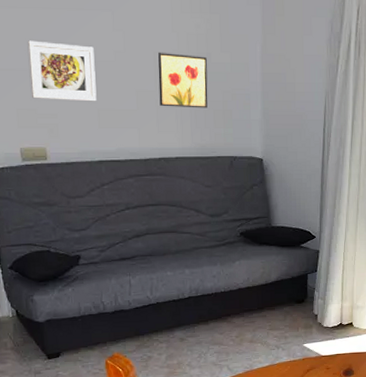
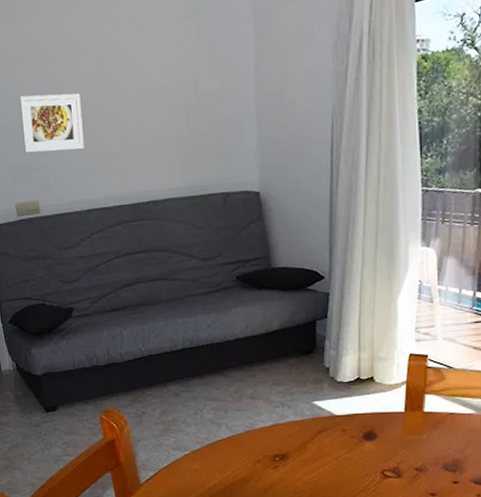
wall art: present [158,52,208,108] -> none [143,86,197,147]

